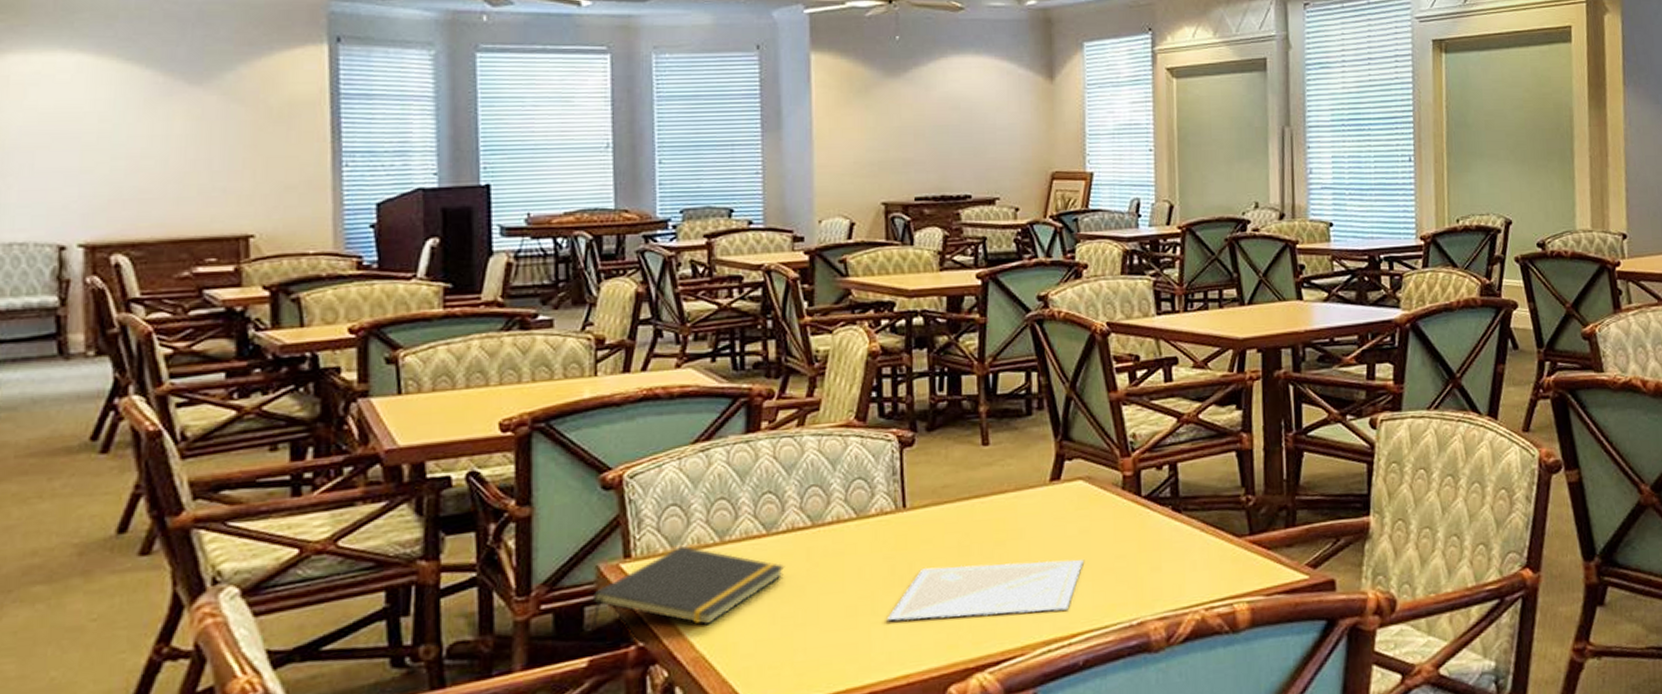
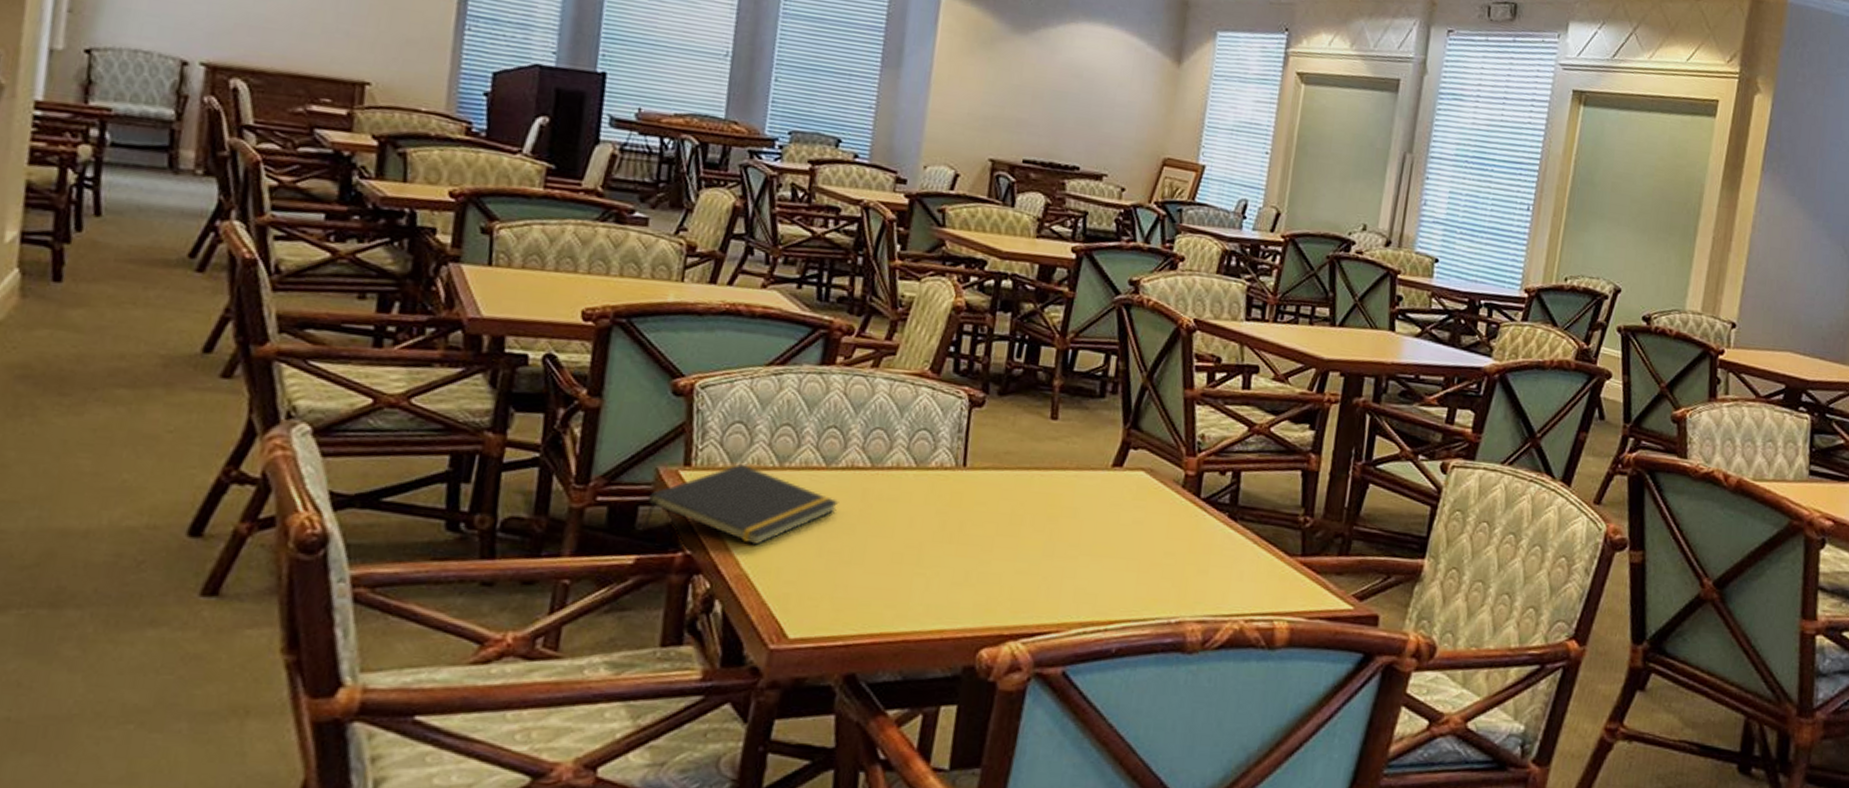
board game: present [885,559,1085,622] -> none [928,529,1134,596]

